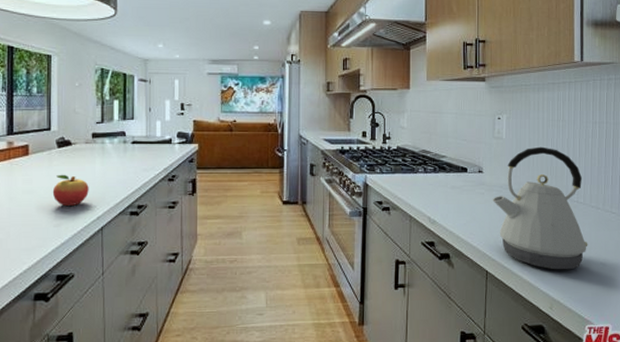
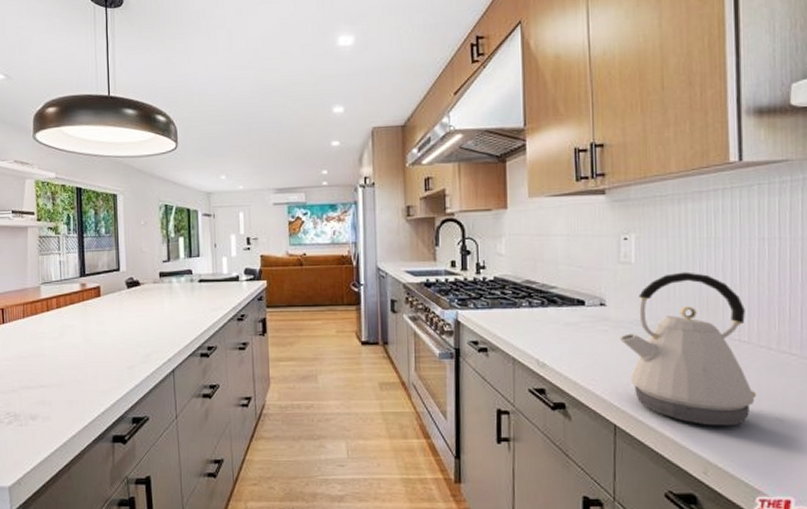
fruit: present [52,174,89,207] -> none [124,315,159,348]

